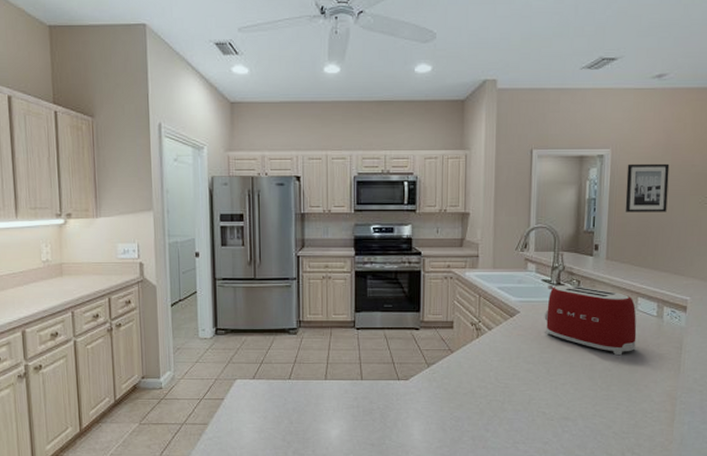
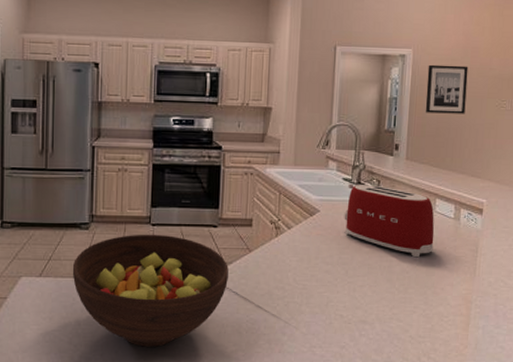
fruit bowl: none [283,337,431,443] -> present [72,234,229,347]

